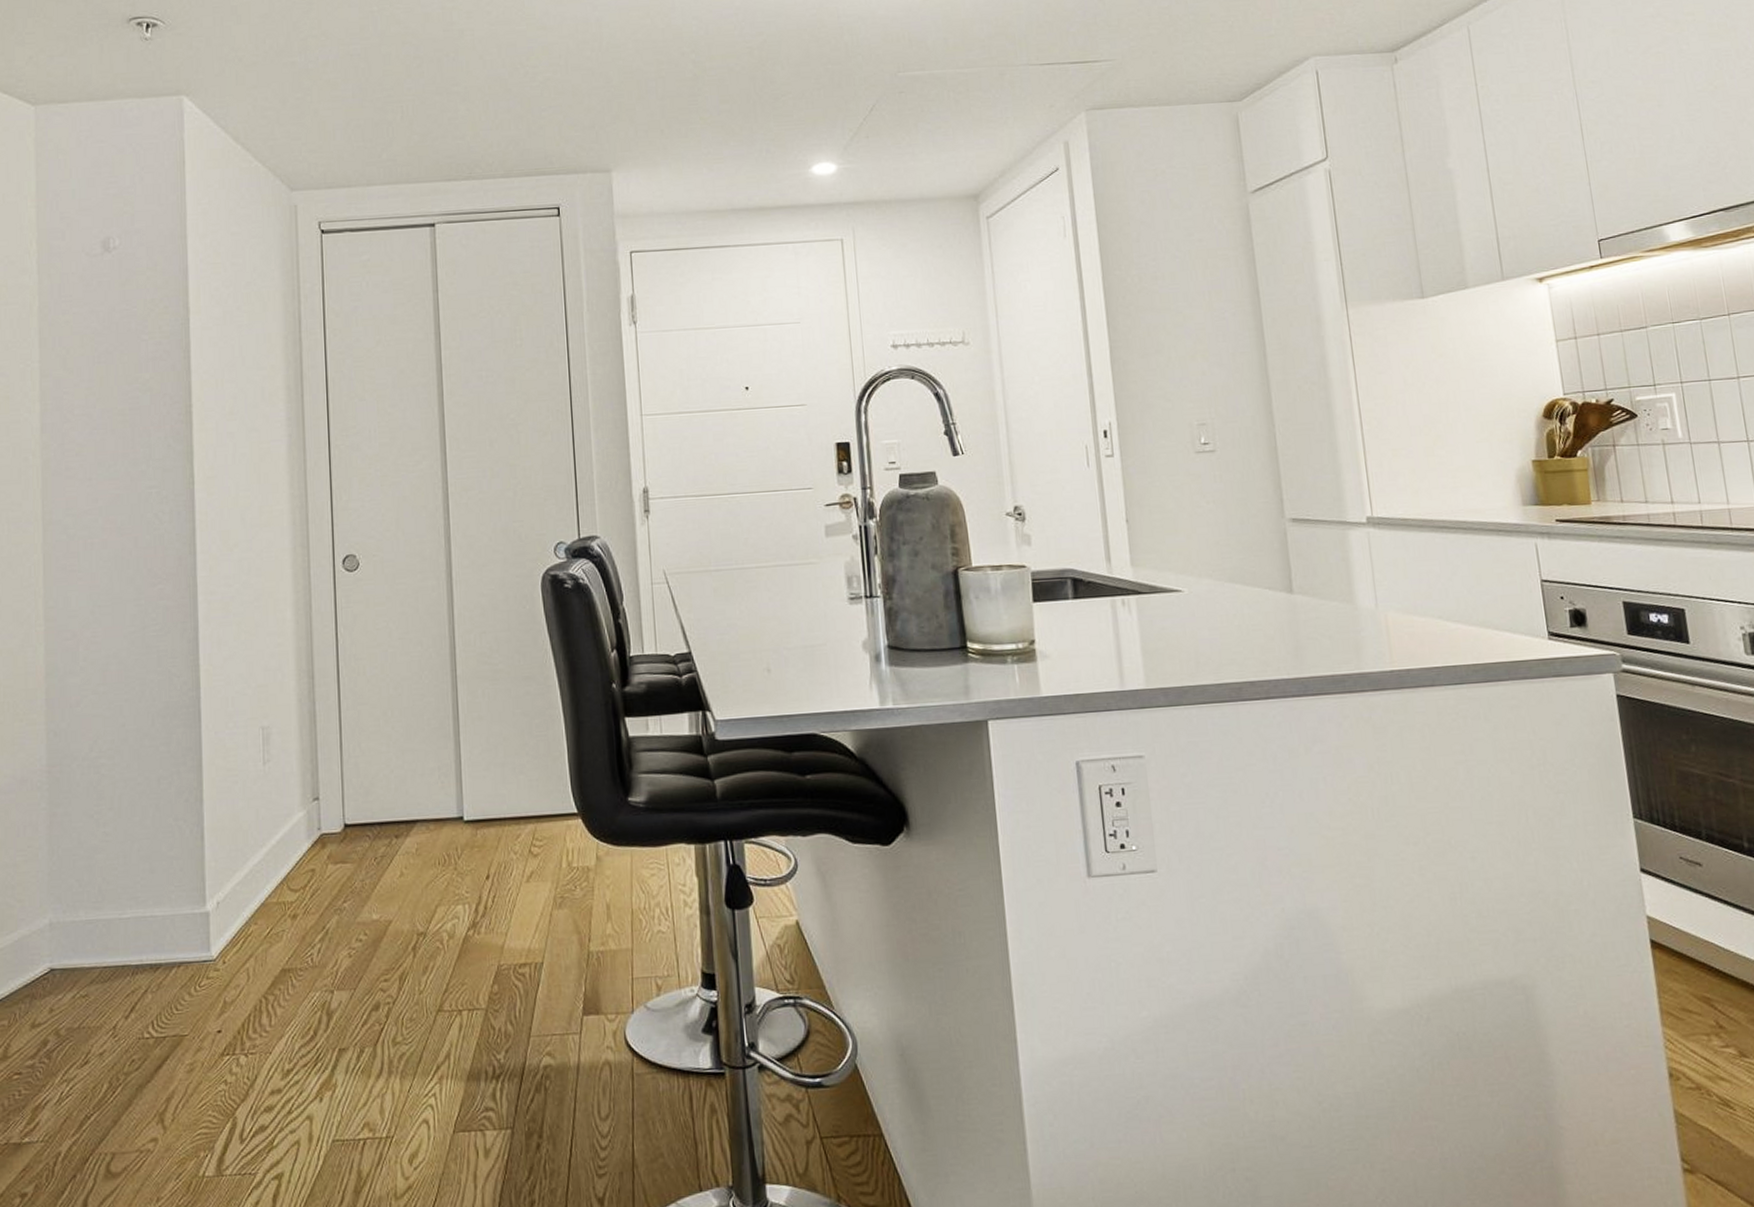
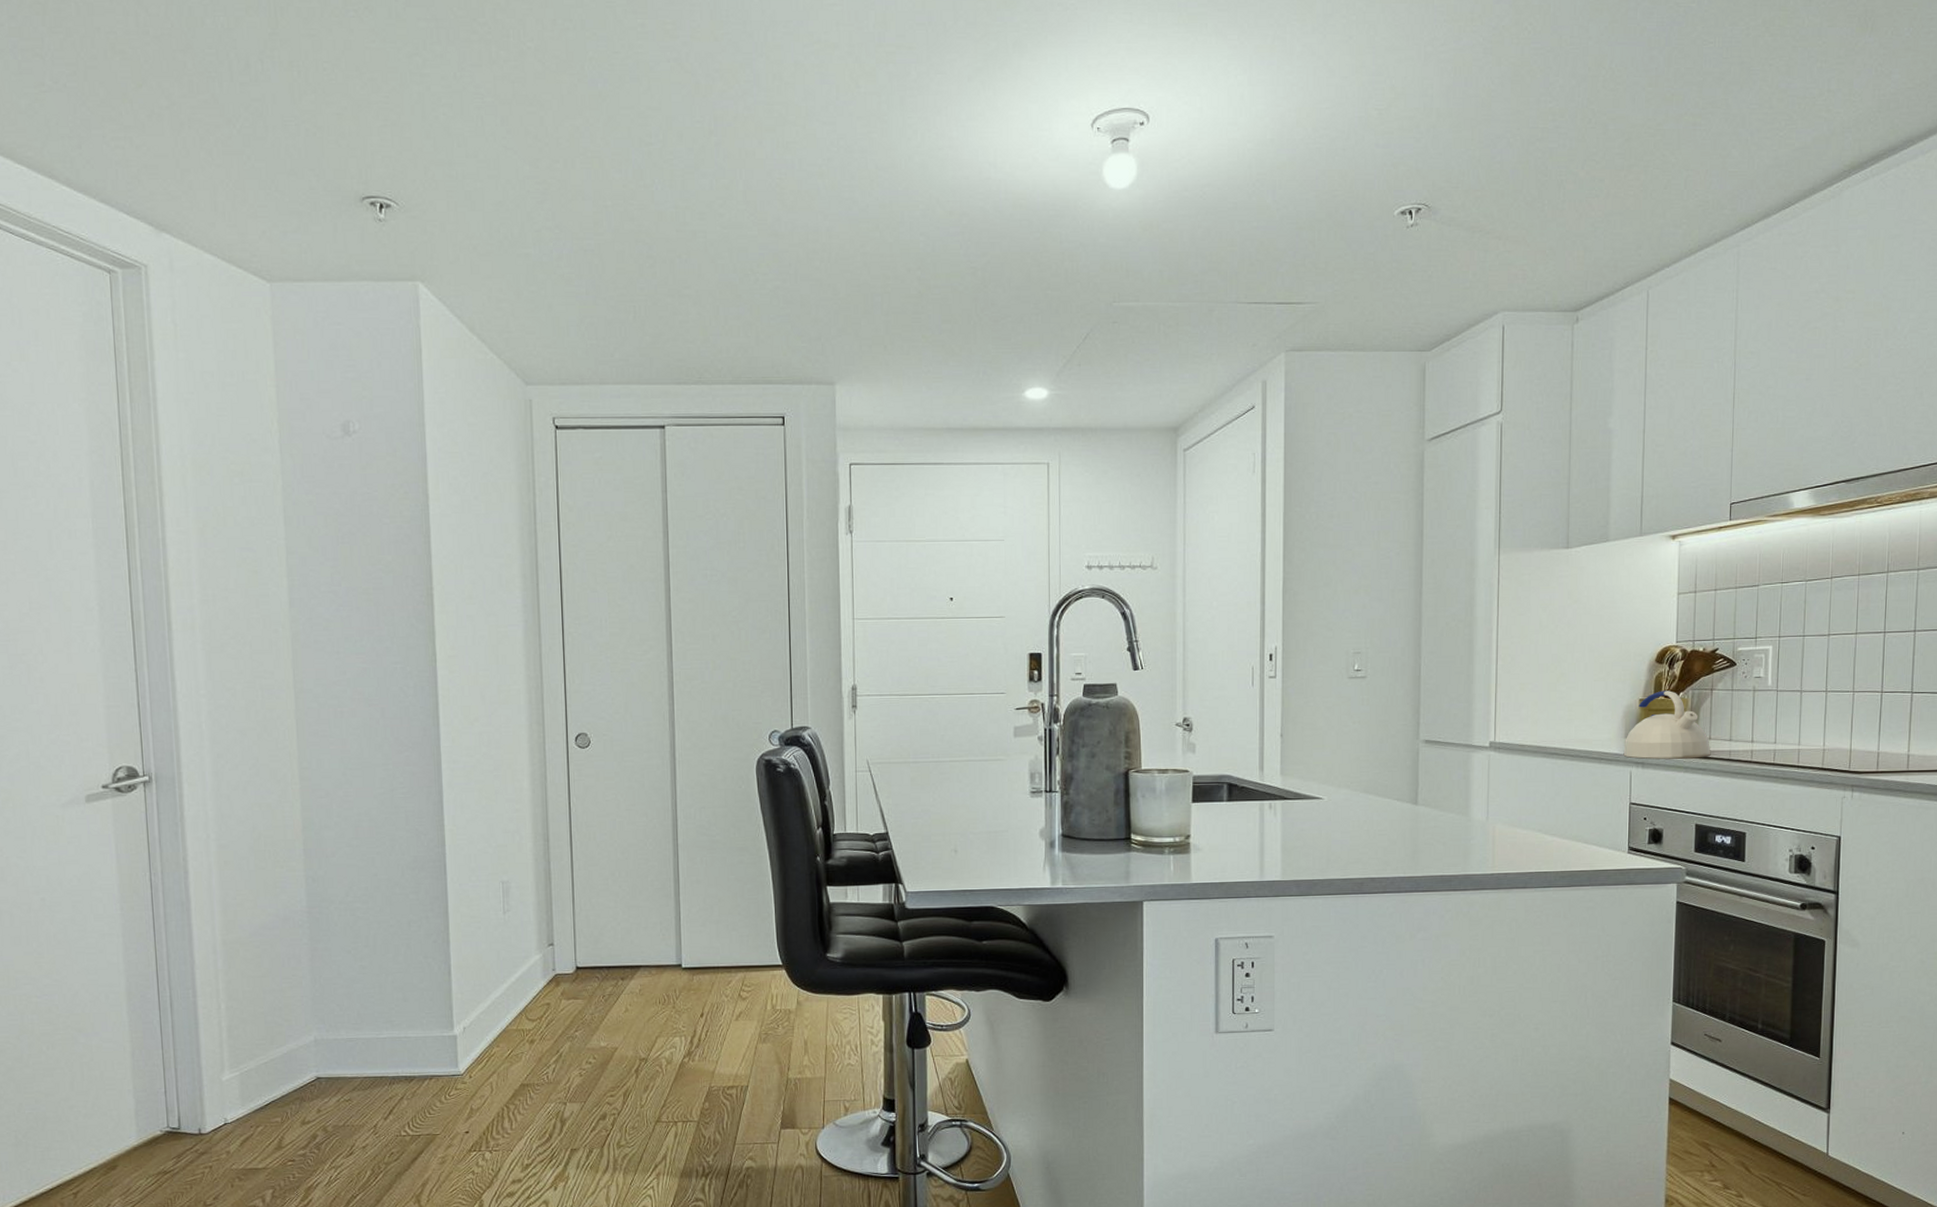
kettle: none [1523,449,1627,529] -> present [1623,691,1711,760]

